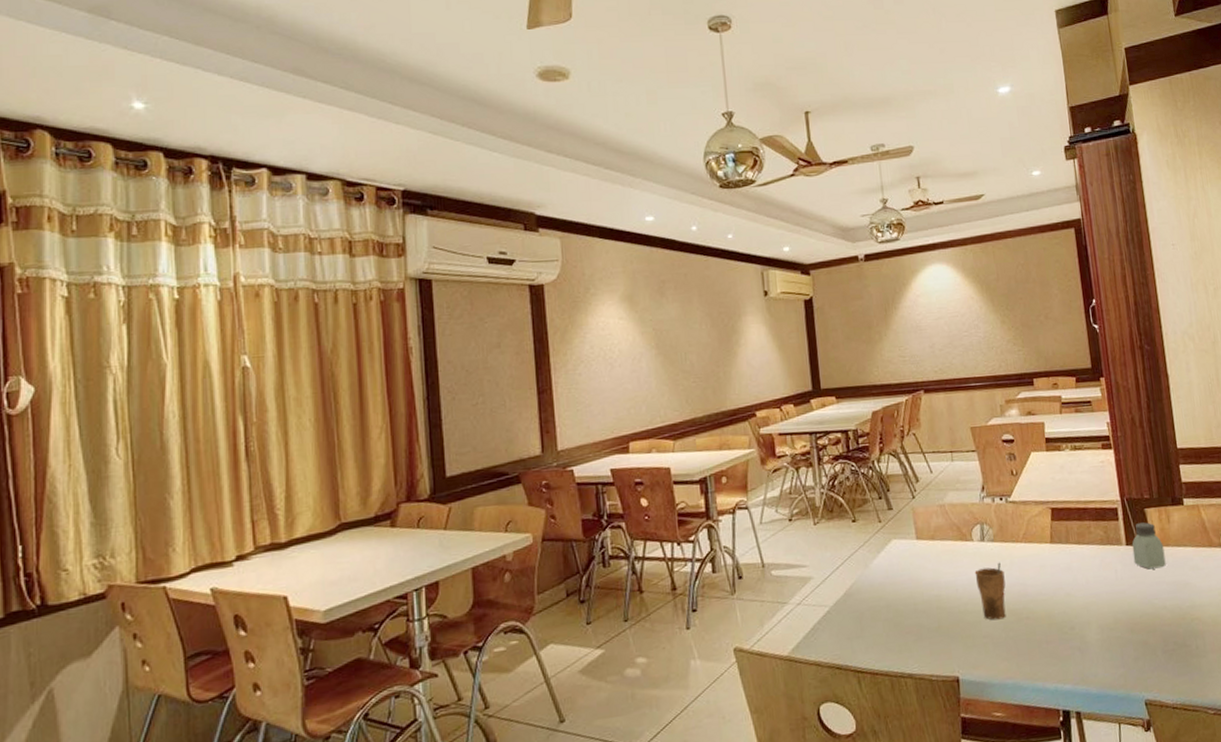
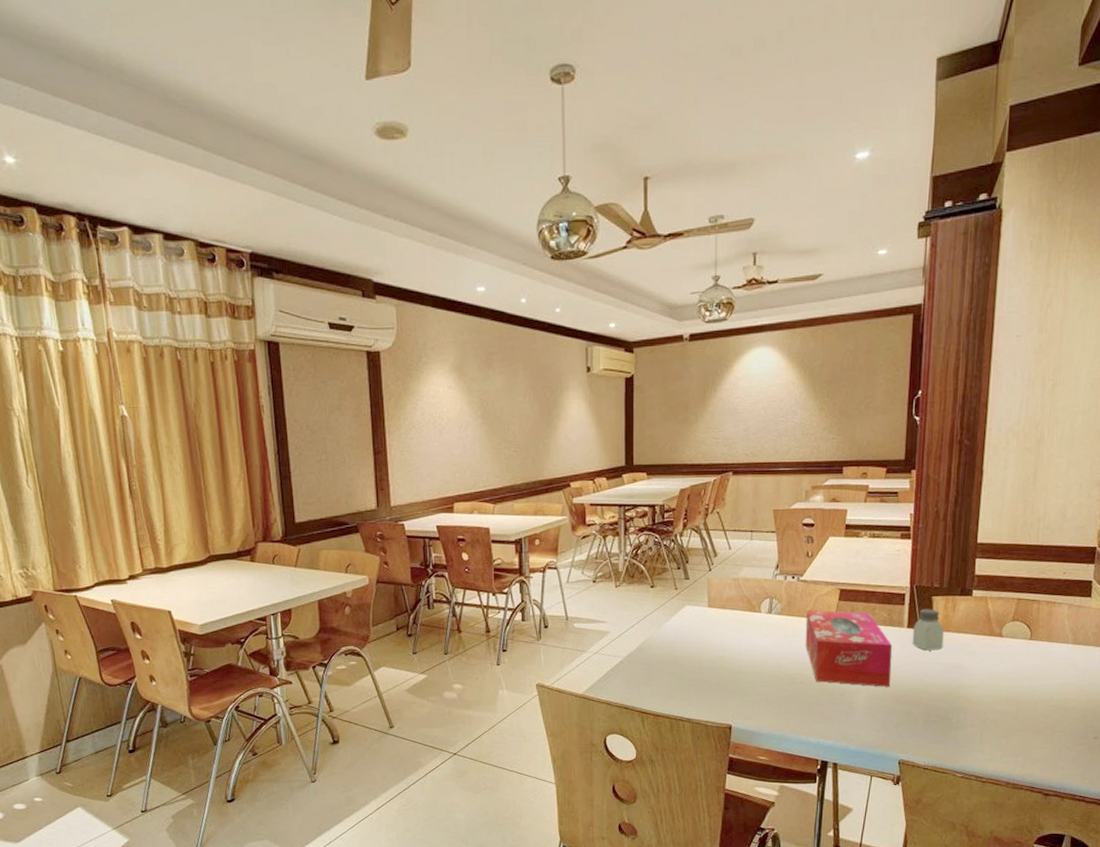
cup: present [974,562,1006,620] -> none [758,633,786,682]
tissue box: none [1020,531,1121,616] -> present [805,610,893,687]

